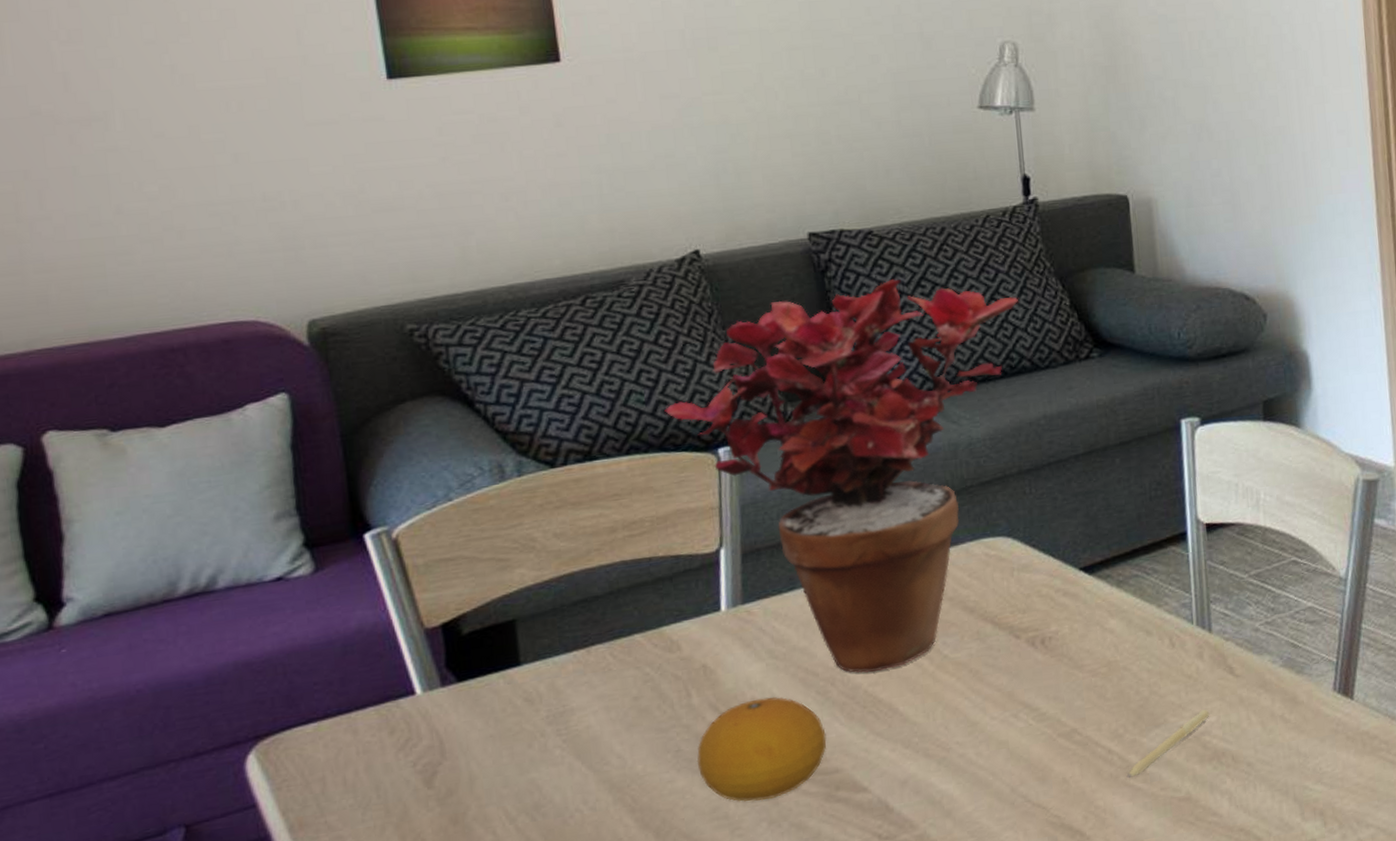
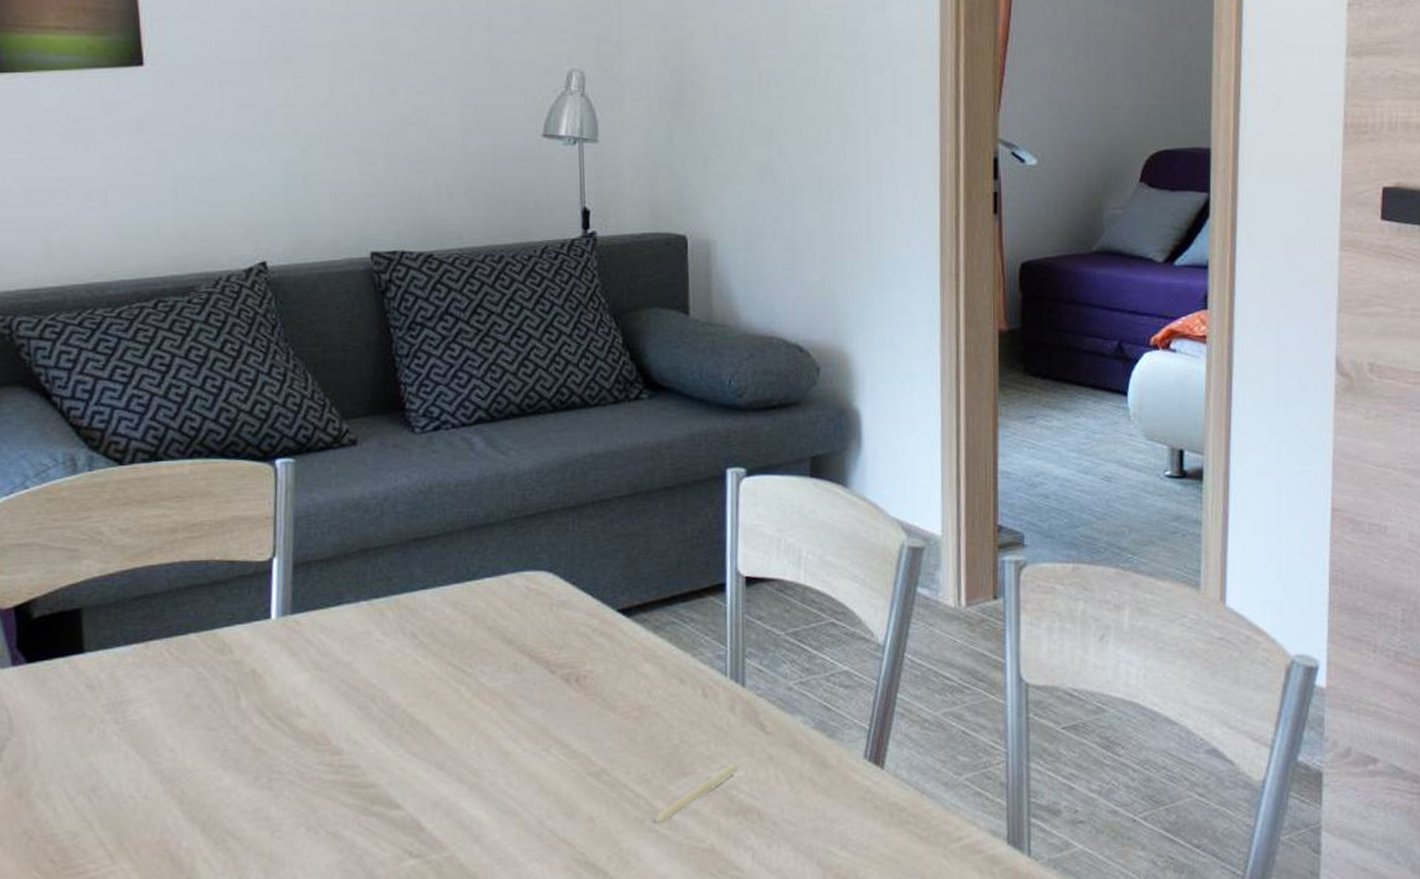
potted plant: present [664,279,1018,673] -> none [227,304,572,693]
fruit: present [696,696,827,802] -> none [242,707,365,807]

